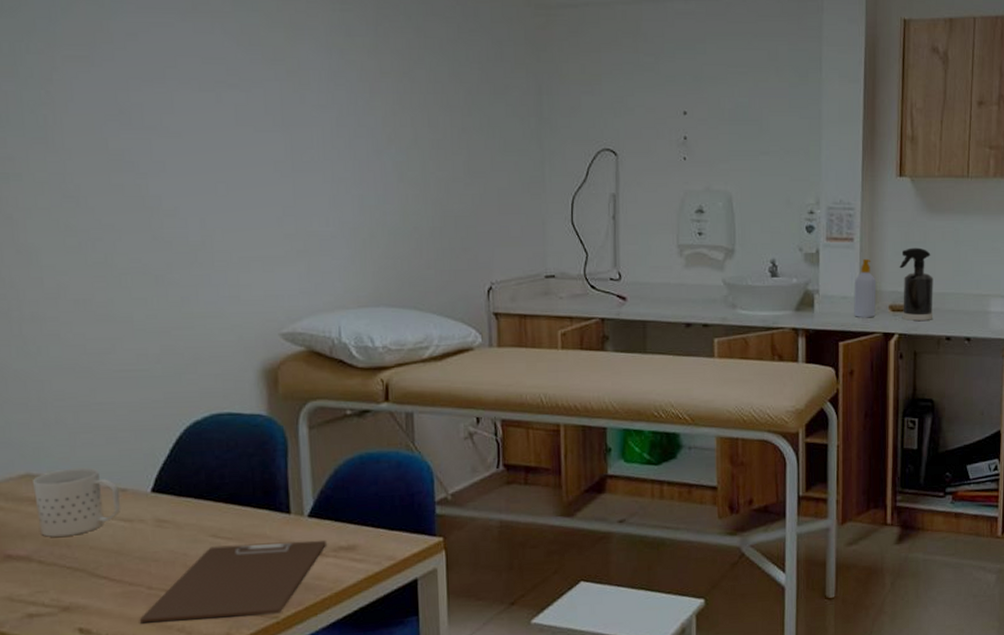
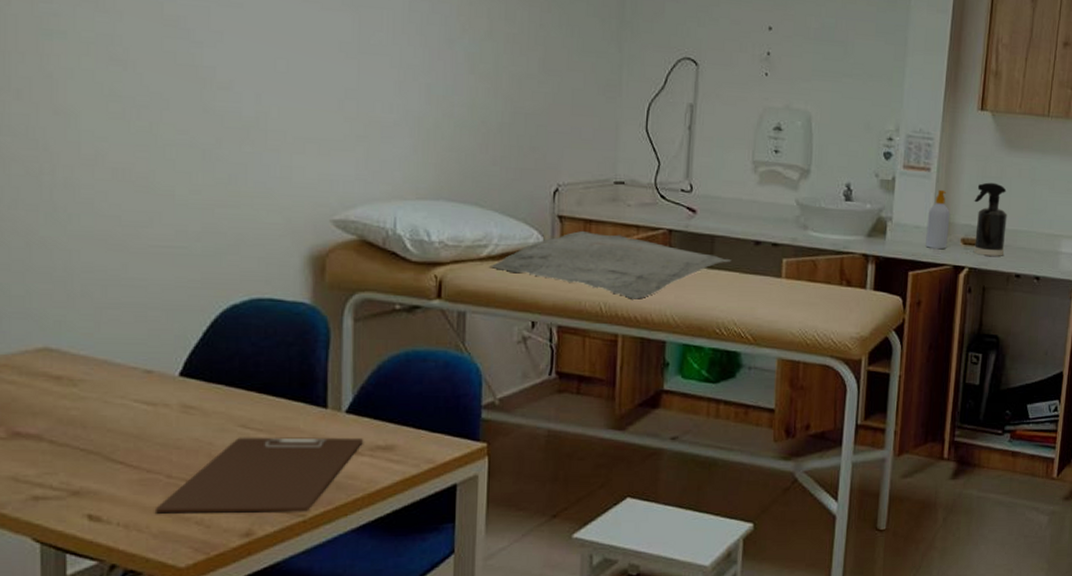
mug: present [33,467,122,537] -> none [51,345,145,416]
towel: none [432,325,664,389] -> present [489,230,732,299]

